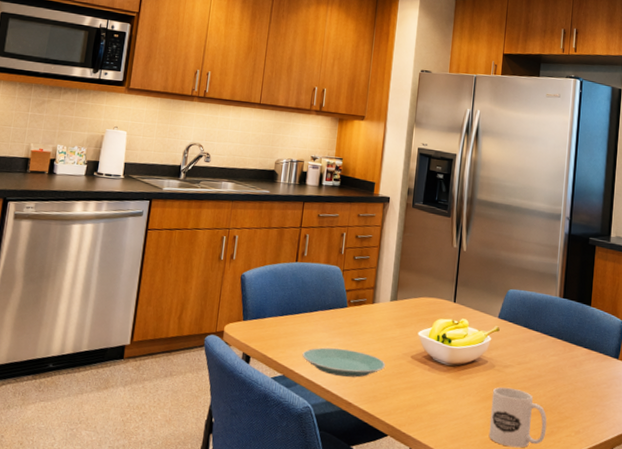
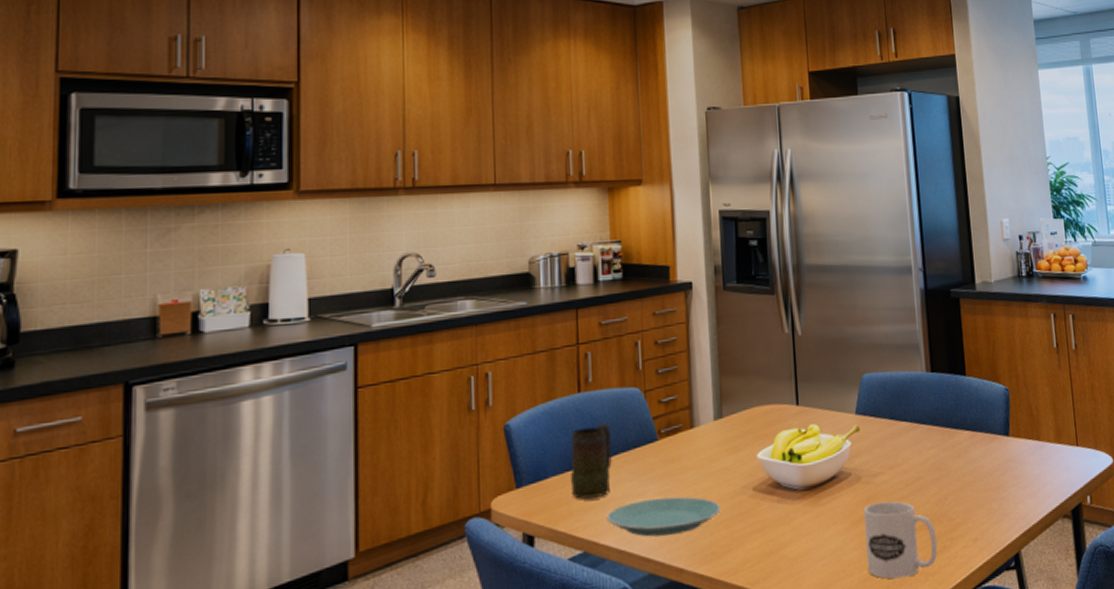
mug: none [280,287,315,339] -> present [570,423,612,499]

